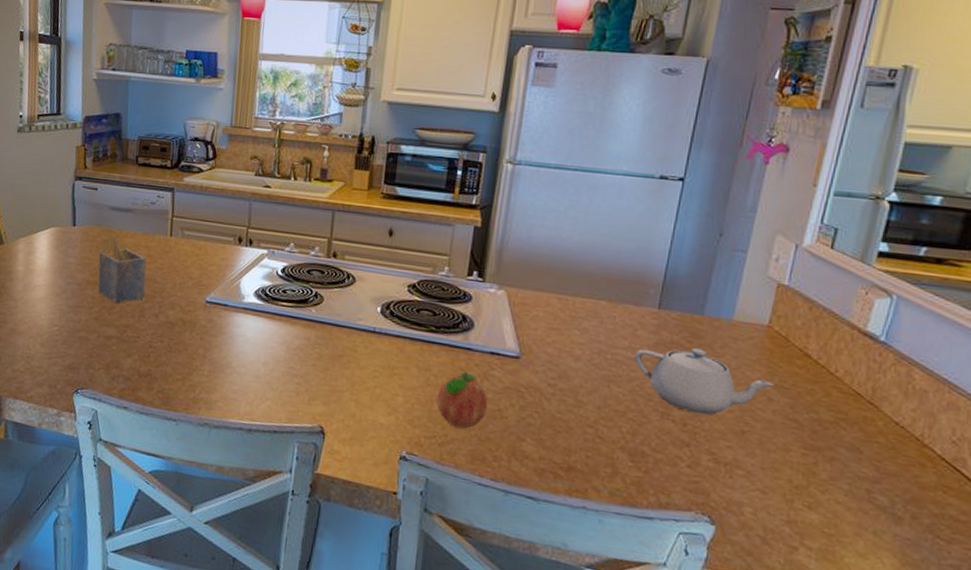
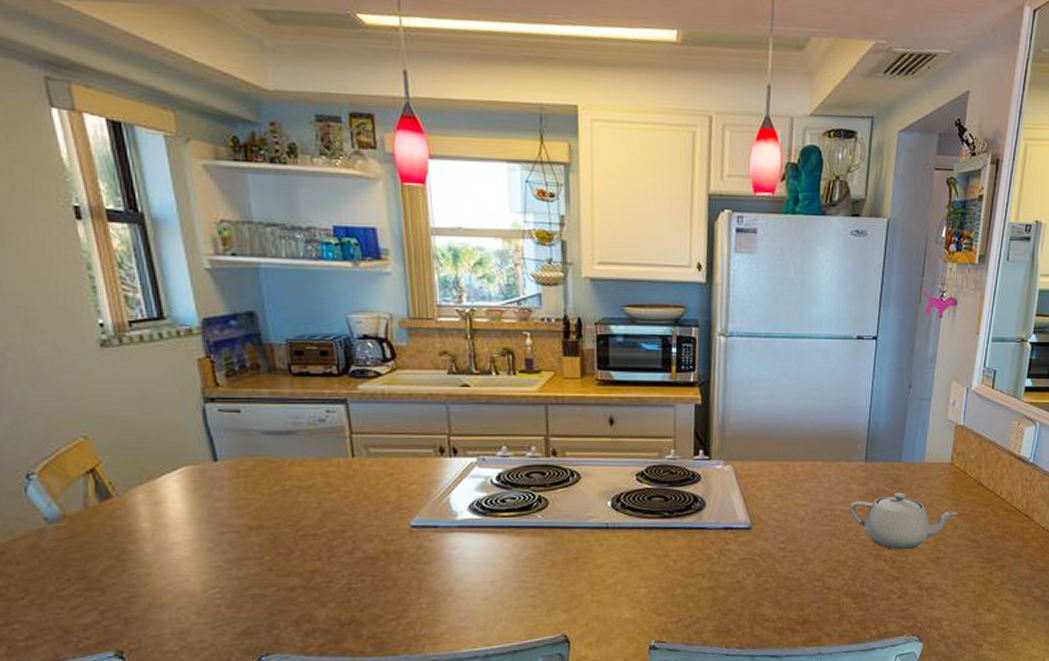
napkin holder: present [98,236,146,304] -> none [258,467,332,547]
fruit: present [436,372,488,429] -> none [678,551,727,607]

